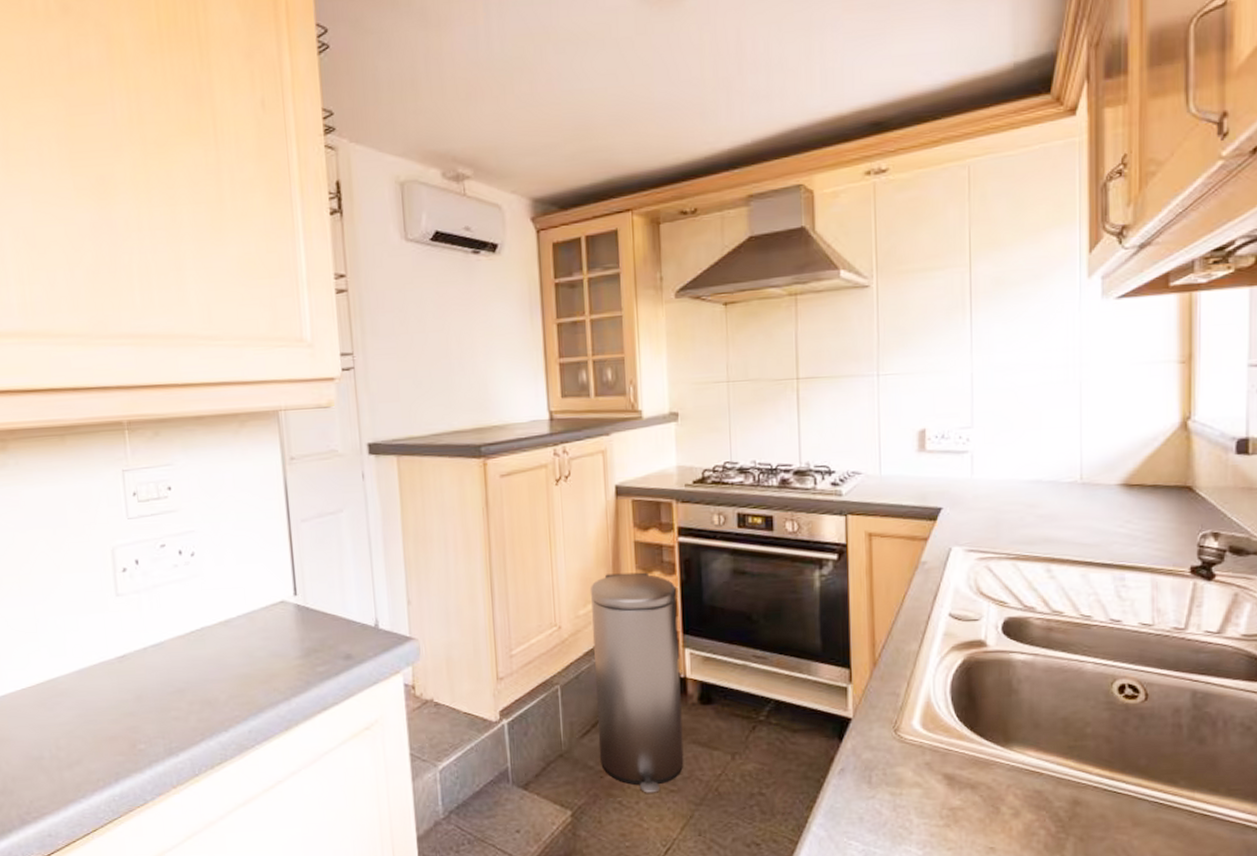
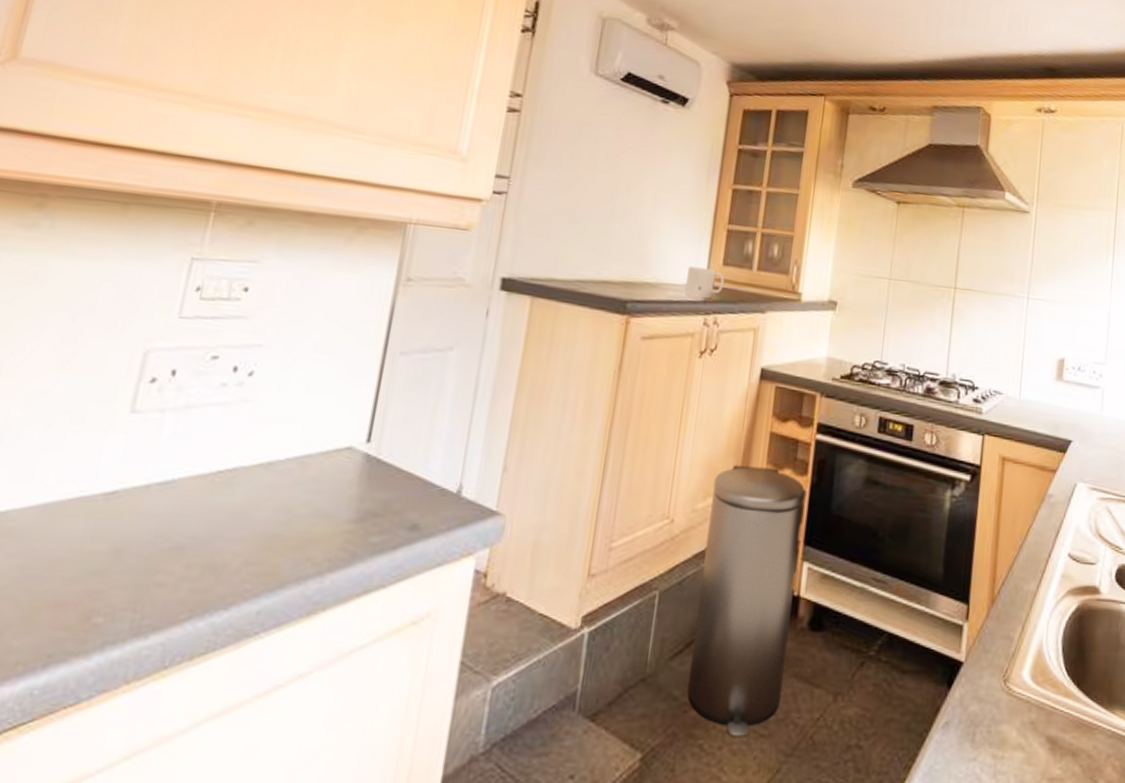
mug: none [530,402,567,433] -> present [685,266,725,299]

